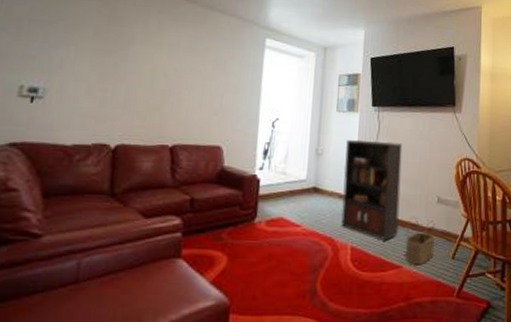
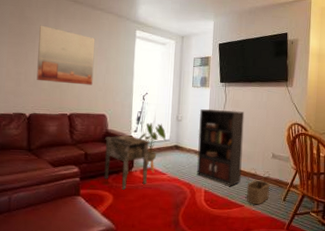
wall art: none [128,28,212,108] -> present [37,25,96,86]
side table: none [216,174,280,248] -> present [104,135,150,190]
house plant: none [266,157,302,225] -> present [139,122,166,173]

